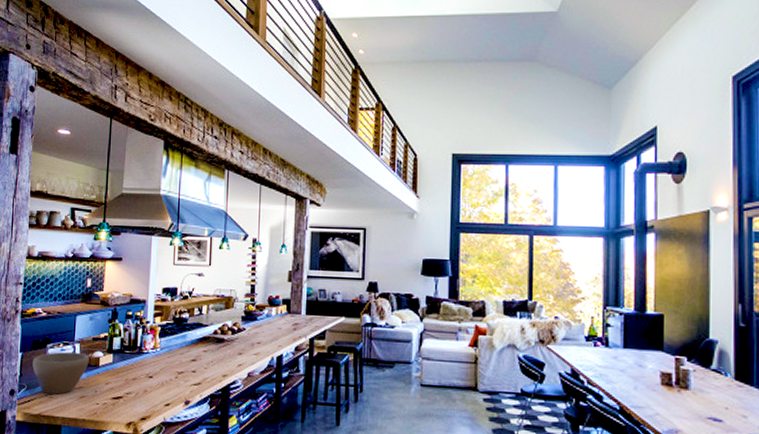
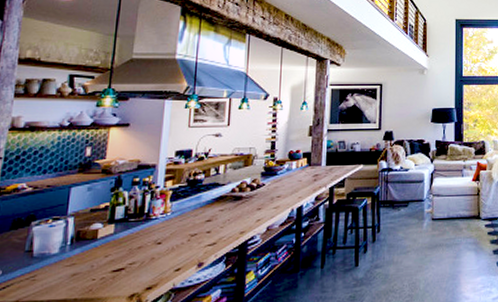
bowl: present [32,352,89,395] -> none [11,226,85,277]

